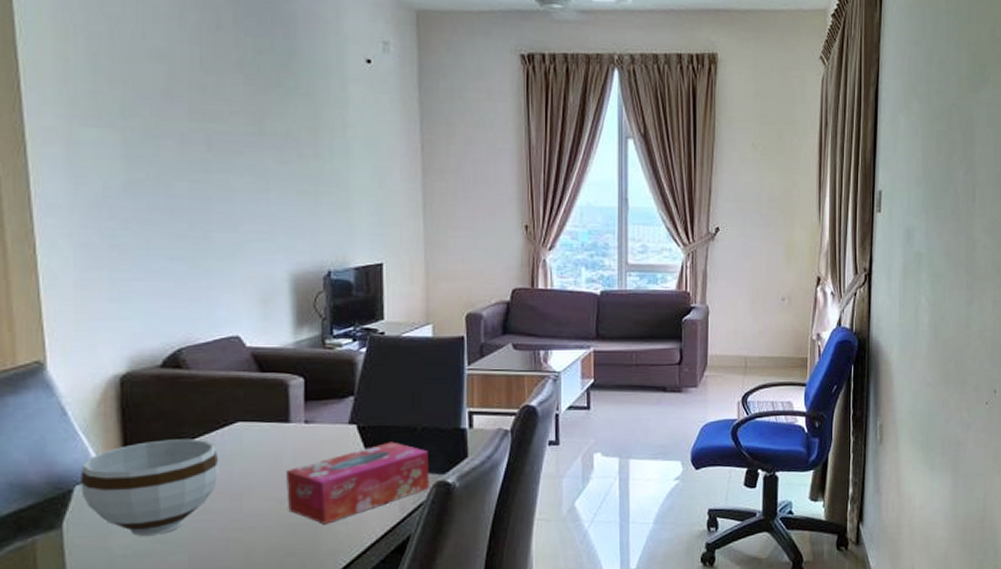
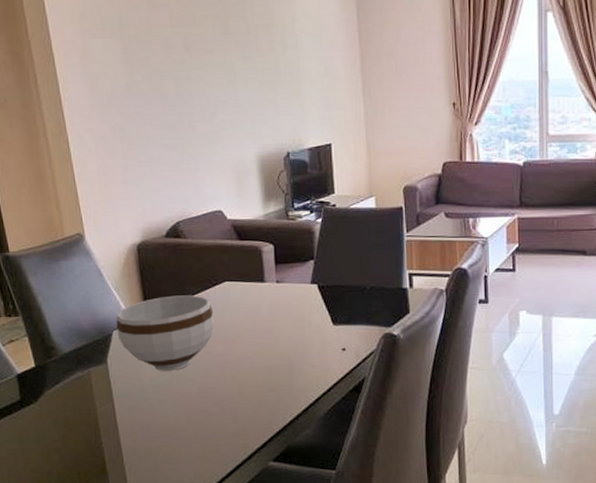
tissue box: present [287,441,430,524] -> none [265,299,379,366]

